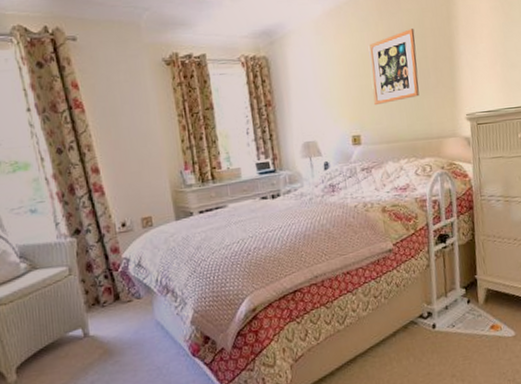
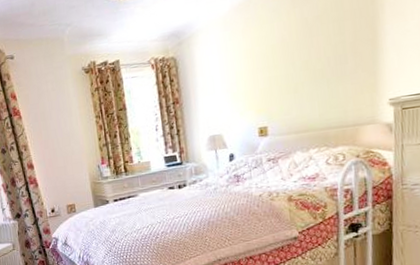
wall art: present [368,29,420,106] -> none [278,13,334,96]

